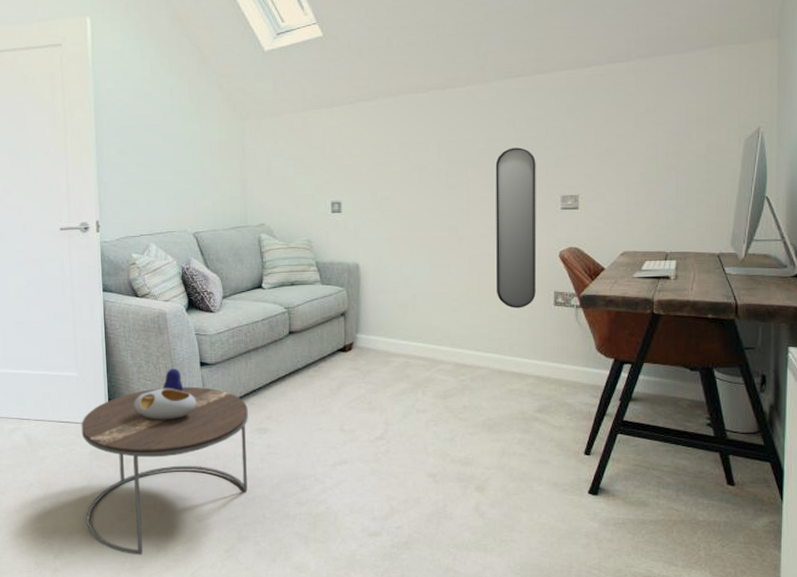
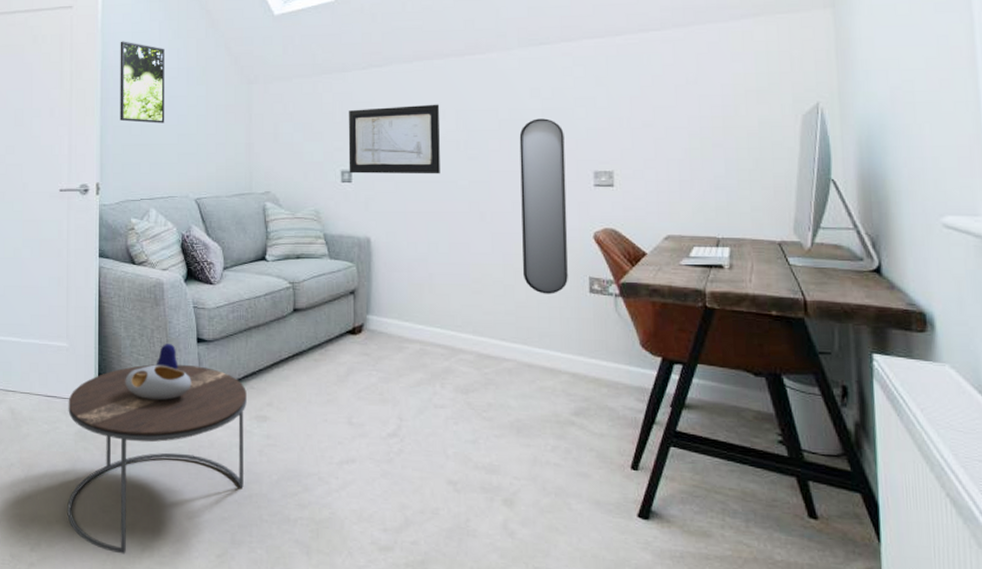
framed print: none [112,79,161,161] -> present [120,41,165,123]
wall art: none [337,136,423,204] -> present [348,104,440,175]

